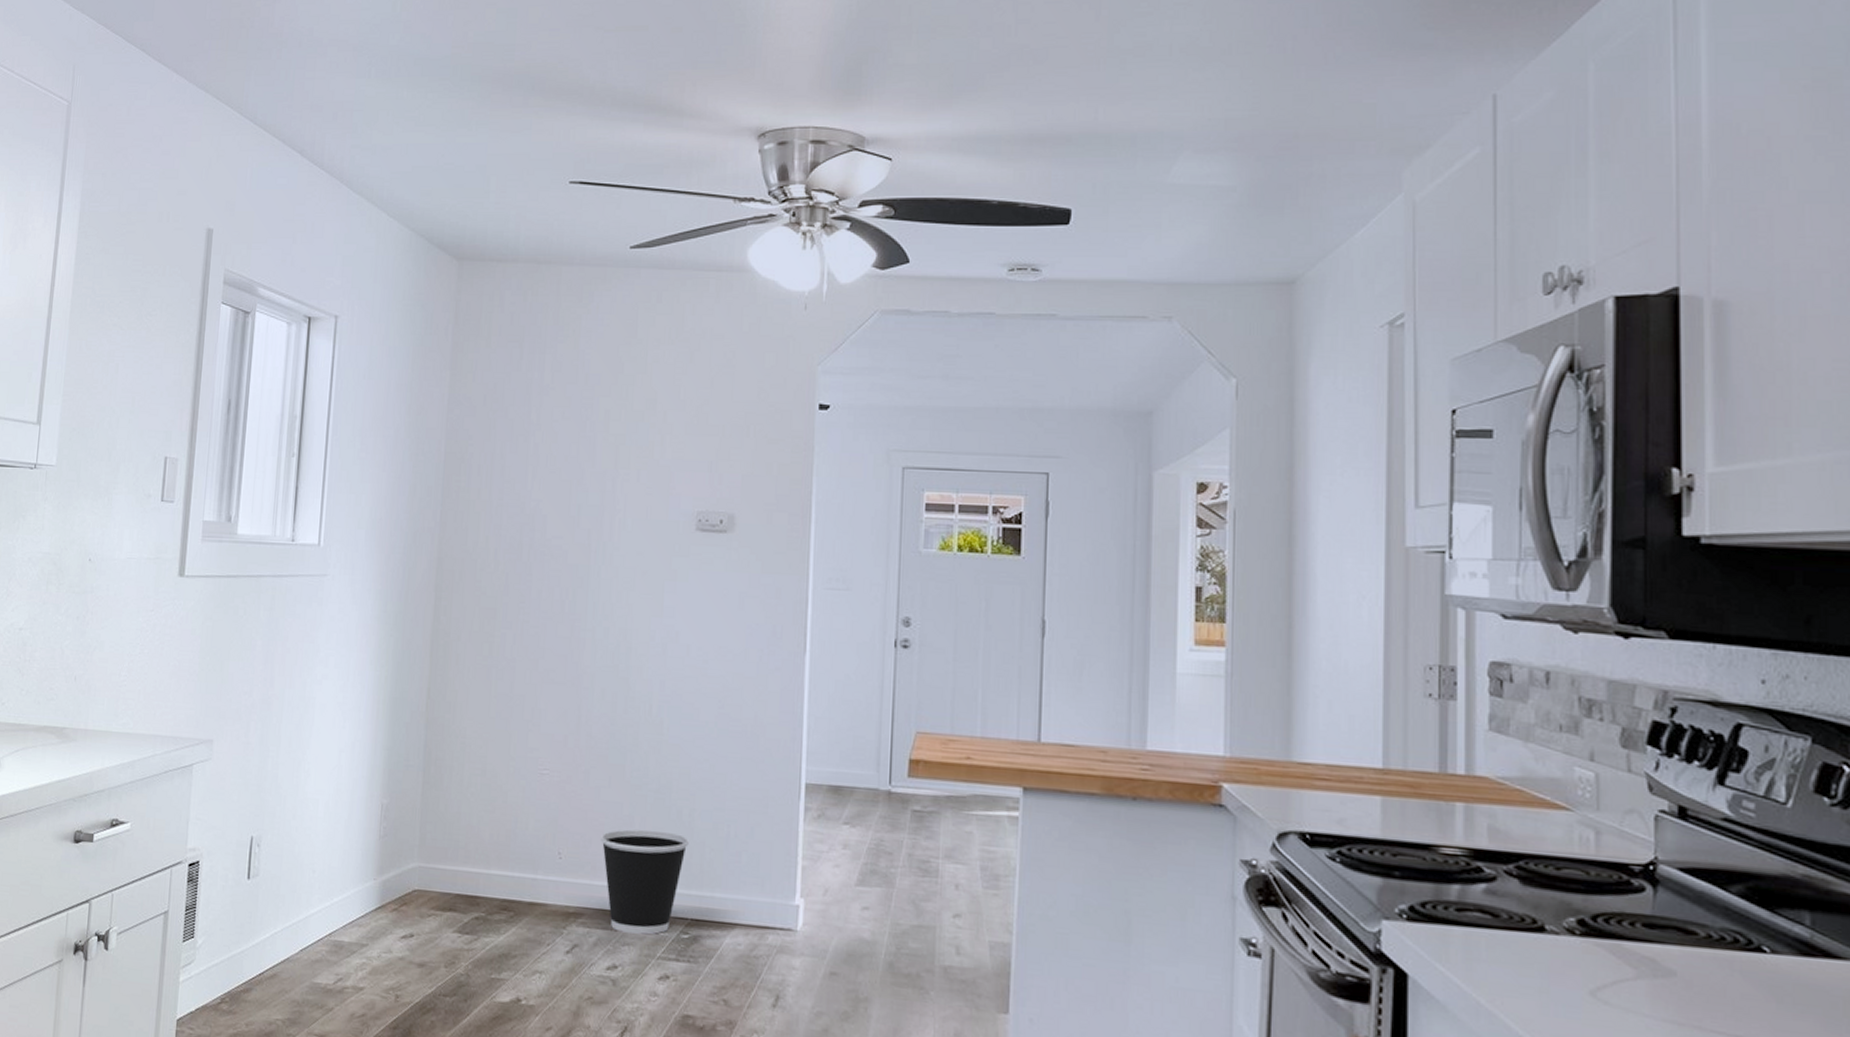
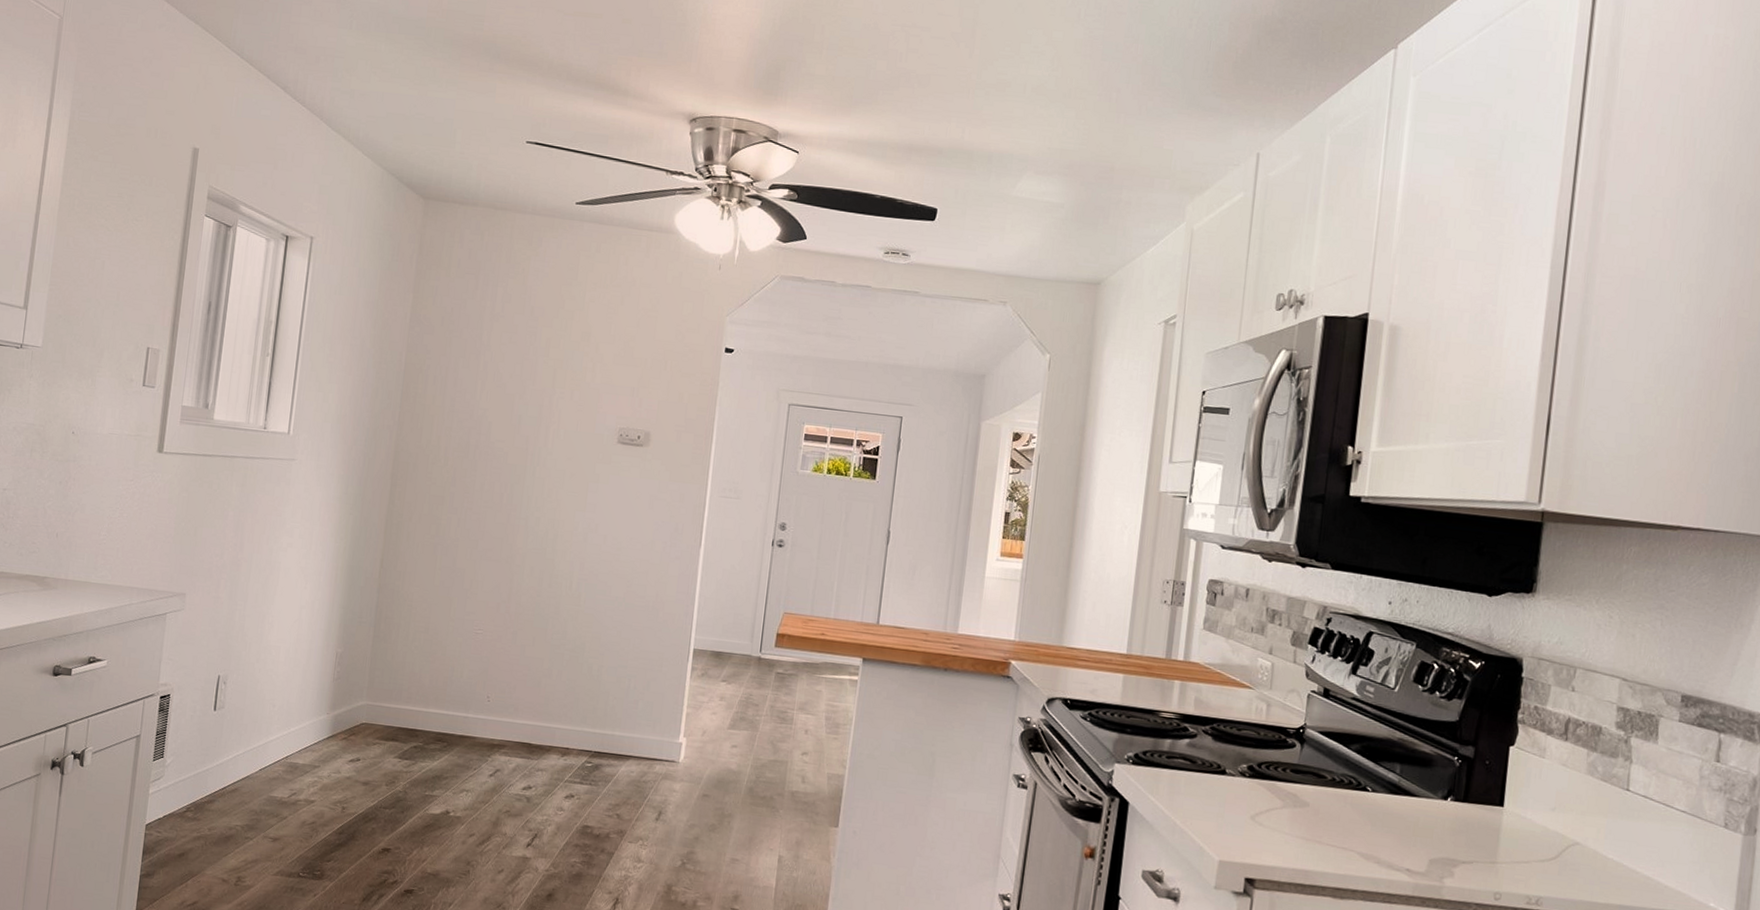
wastebasket: present [601,829,689,935] -> none [523,680,596,763]

